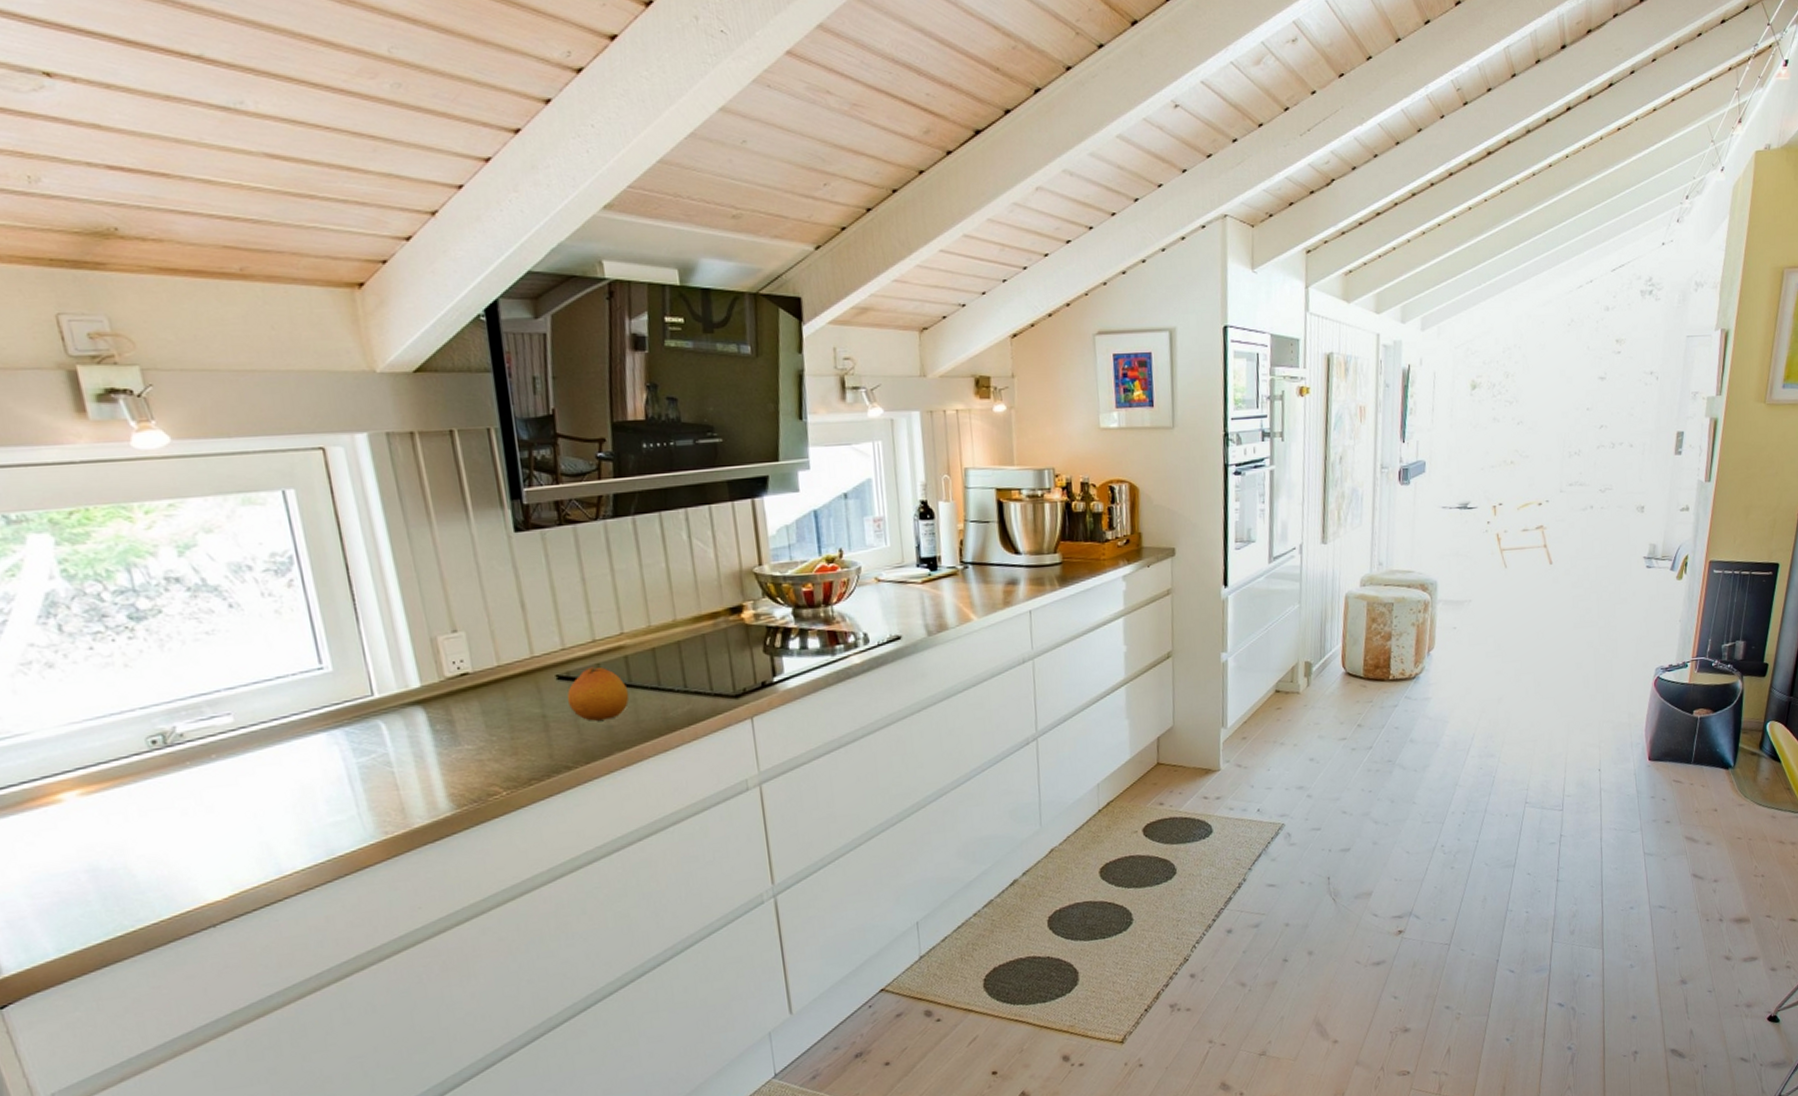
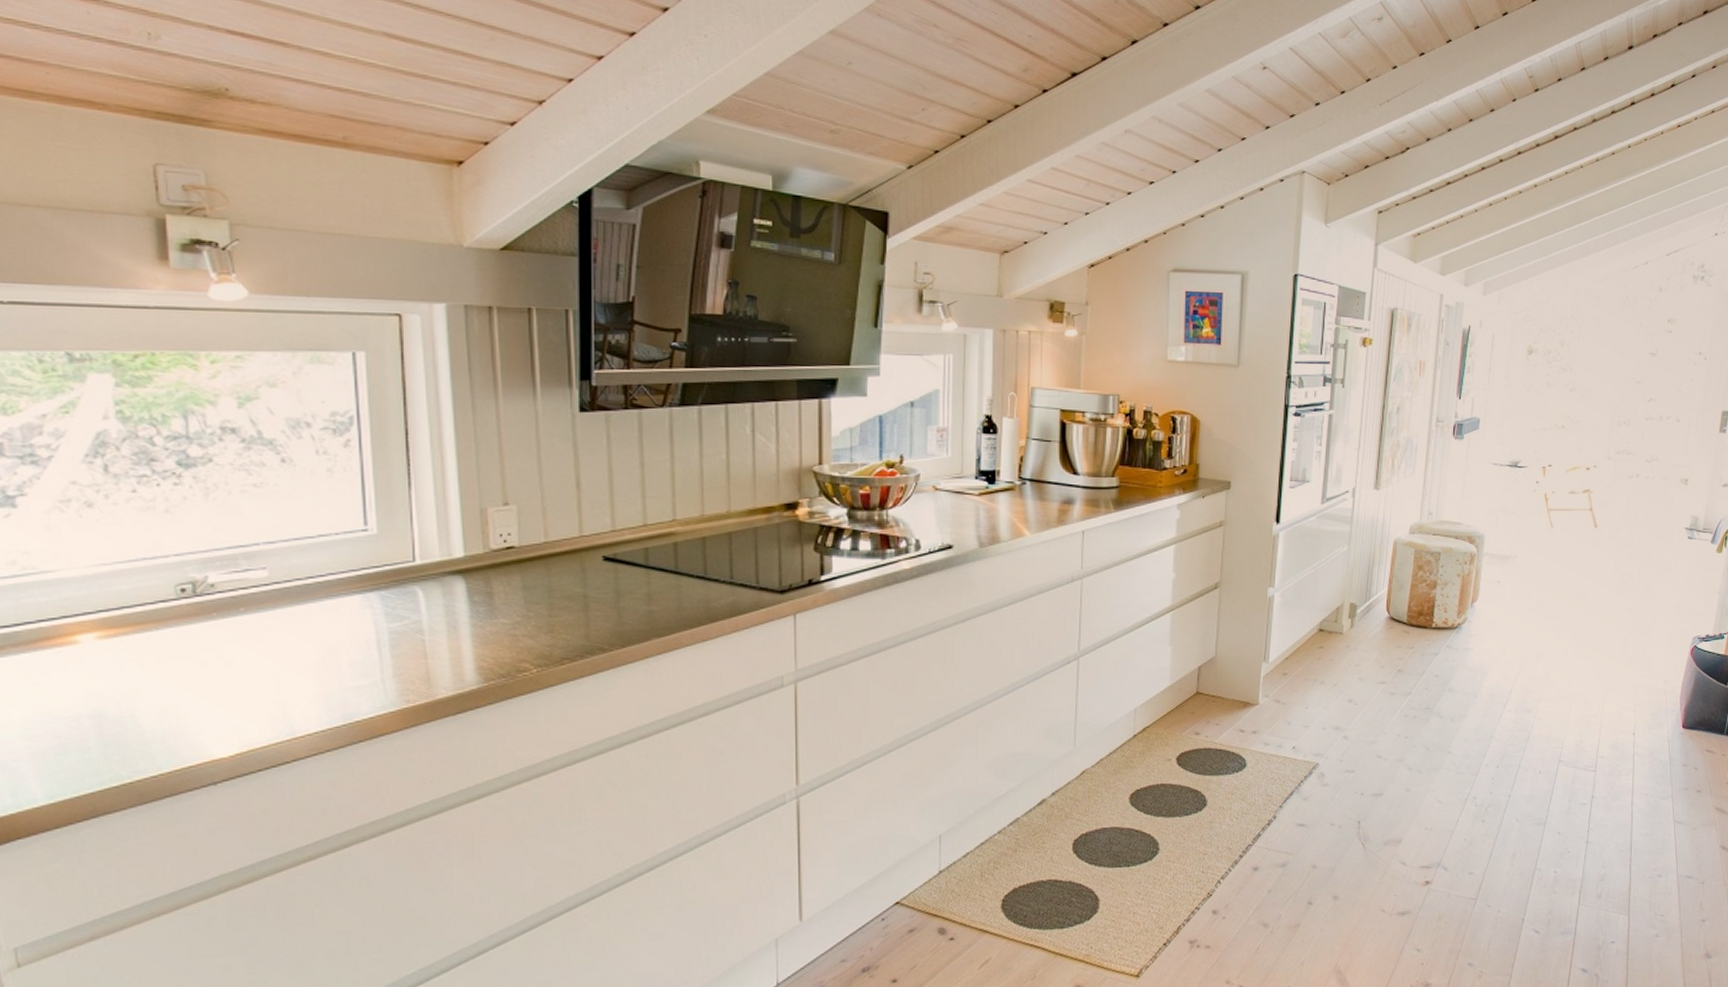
fruit: present [566,667,630,721] -> none [610,551,674,605]

